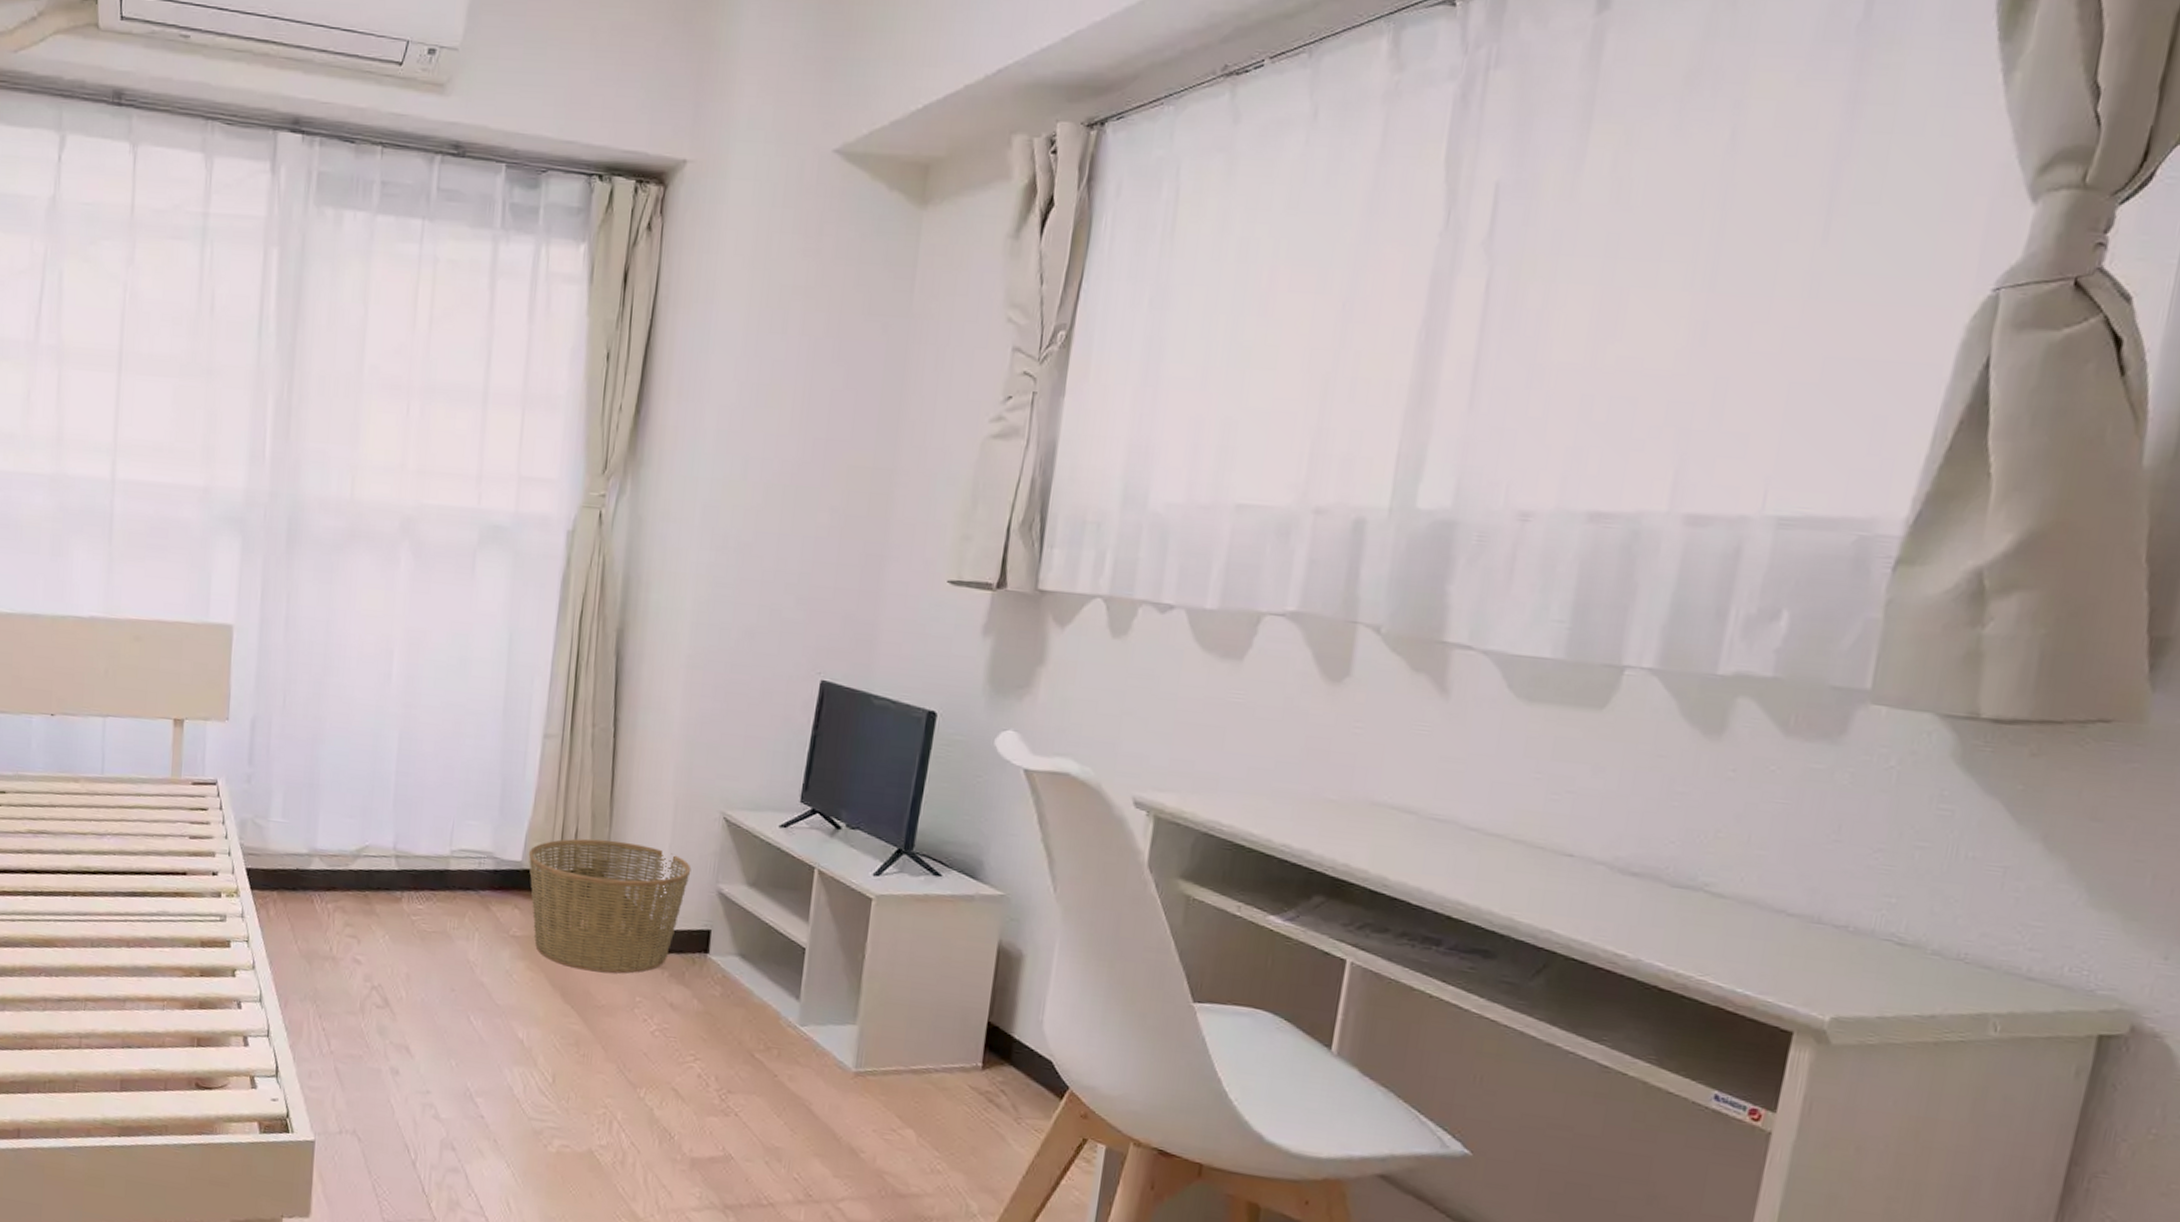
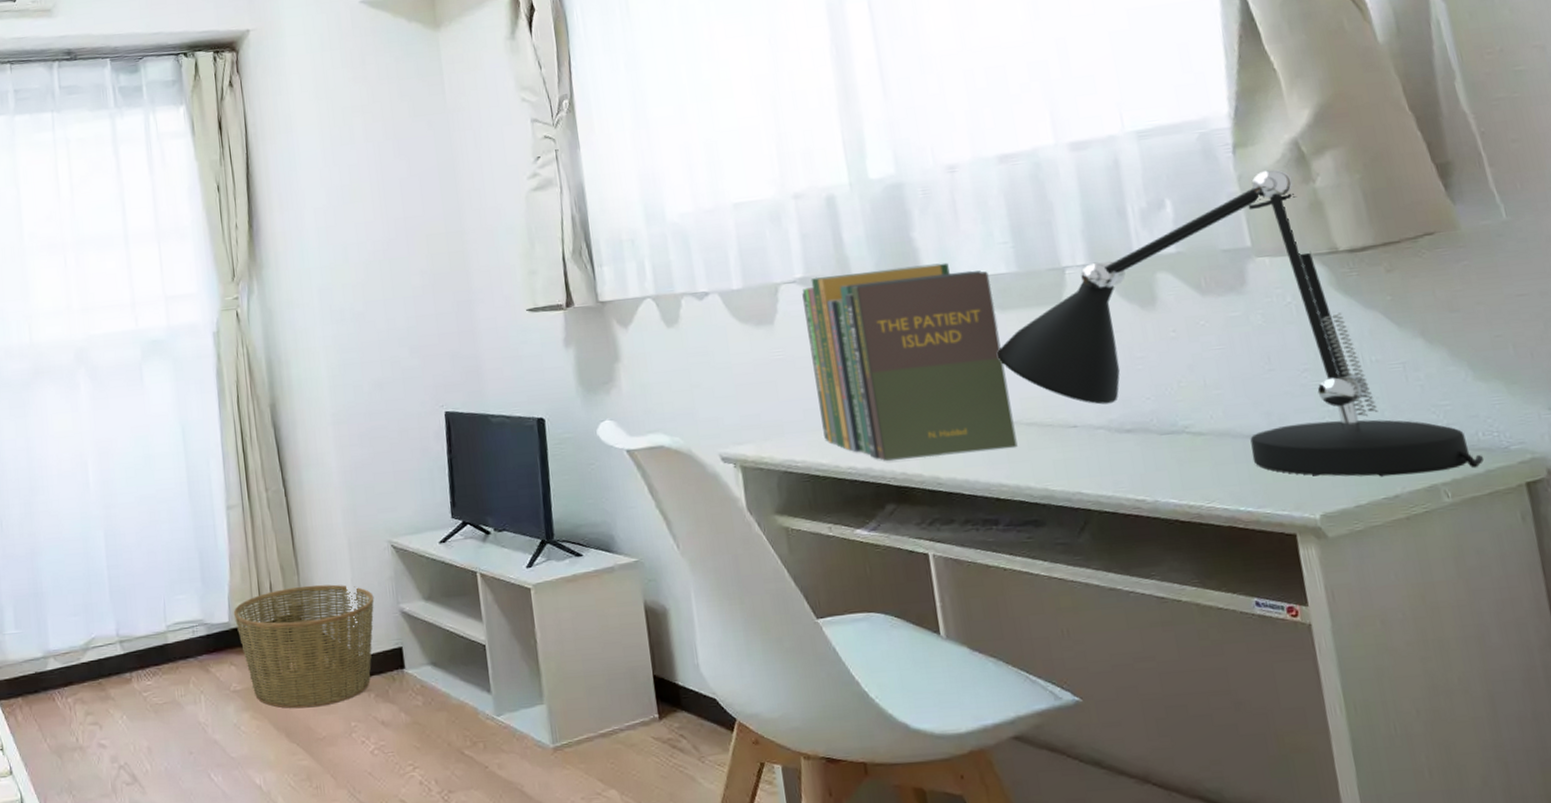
books: none [1263,614,1528,865] -> present [802,262,1018,461]
desk lamp: none [1504,599,2058,1006] -> present [996,169,1484,477]

